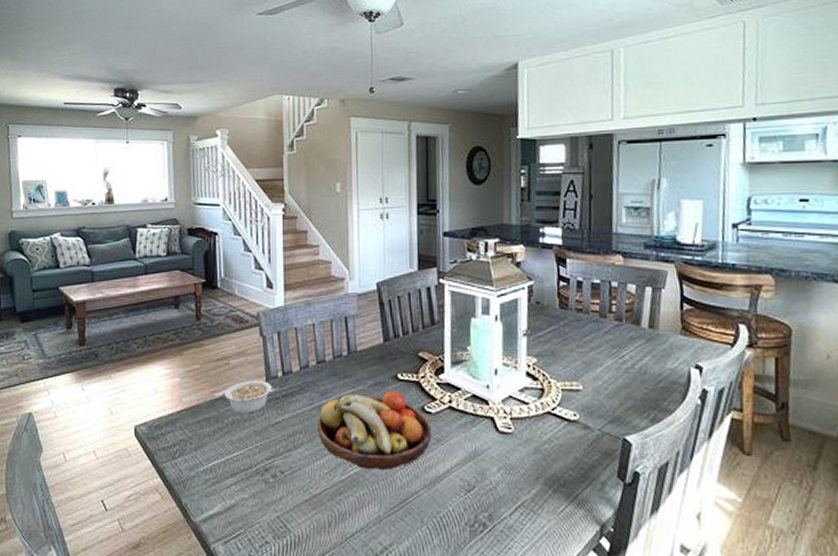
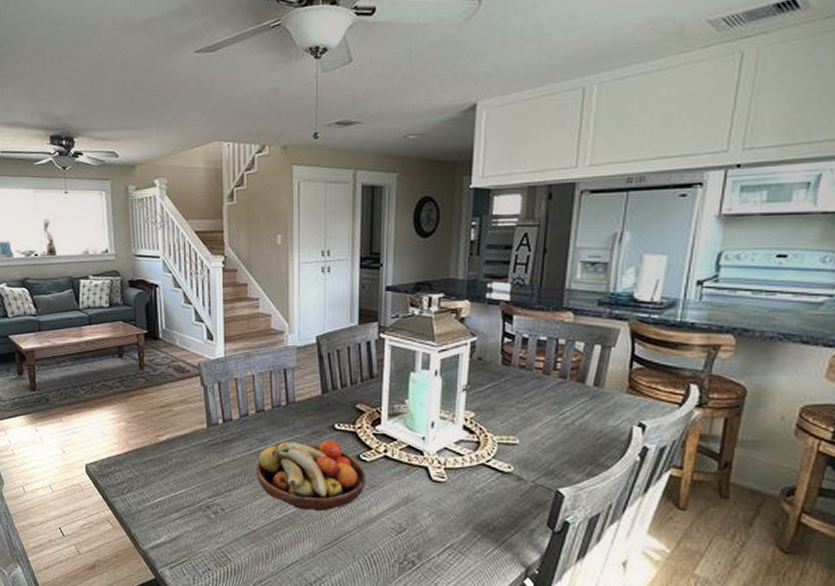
legume: present [225,381,280,414] -> none [169,427,220,457]

